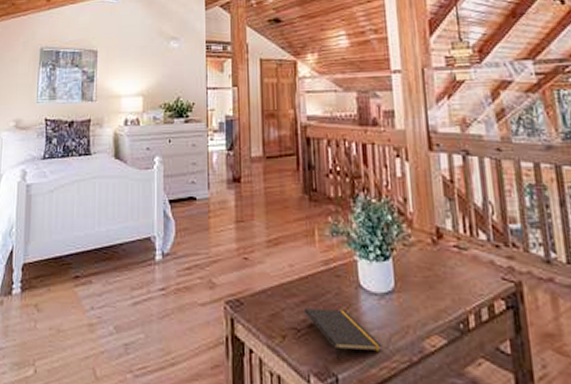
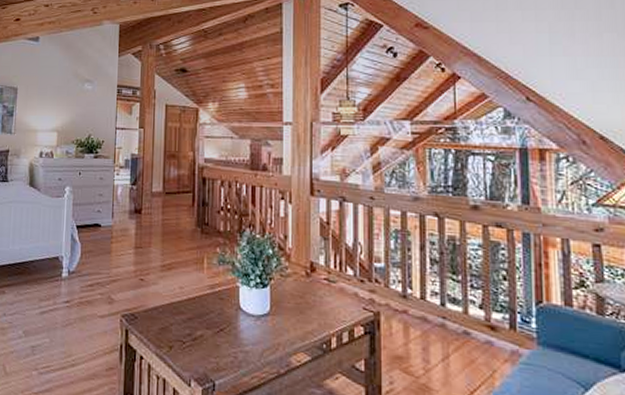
notepad: present [303,308,383,362] -> none [189,324,256,370]

